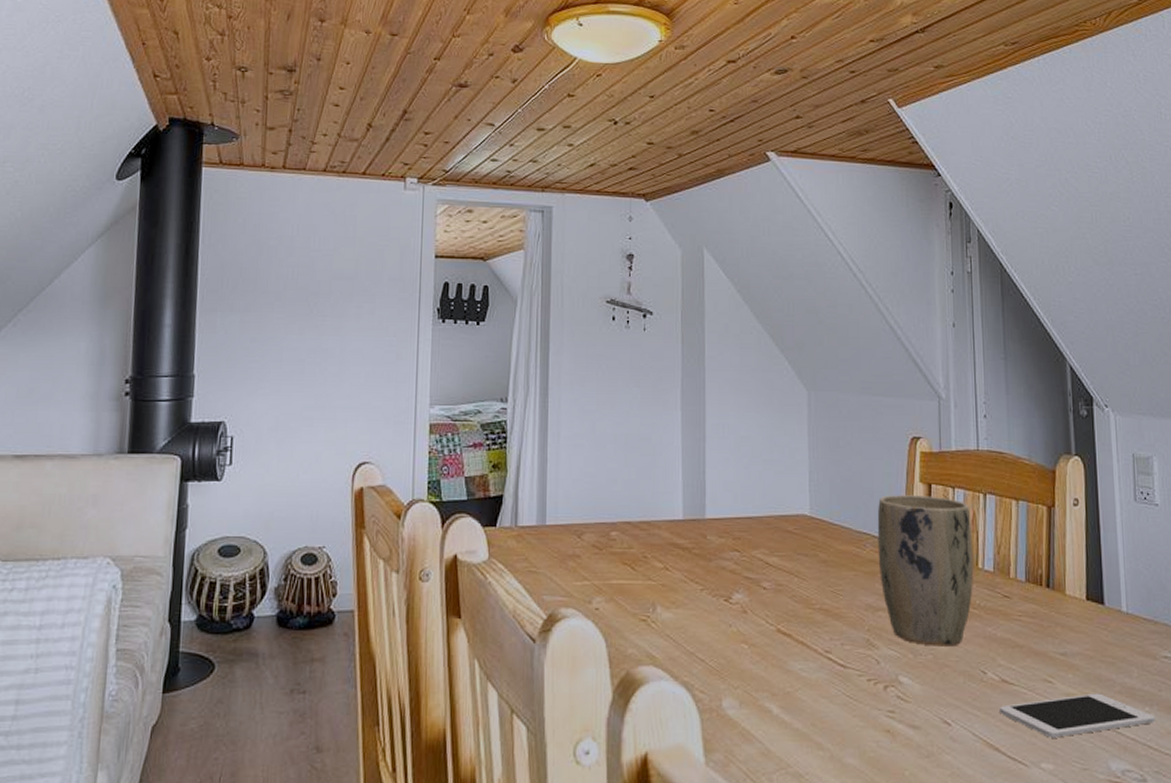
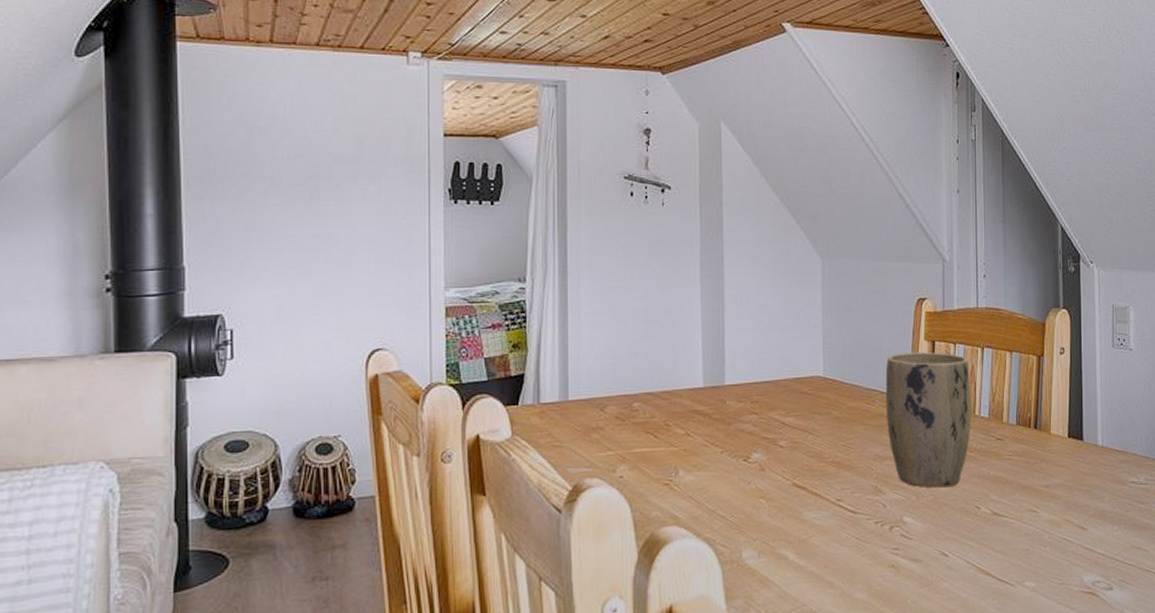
cell phone: present [1000,693,1156,738] -> none [991,517,1122,560]

